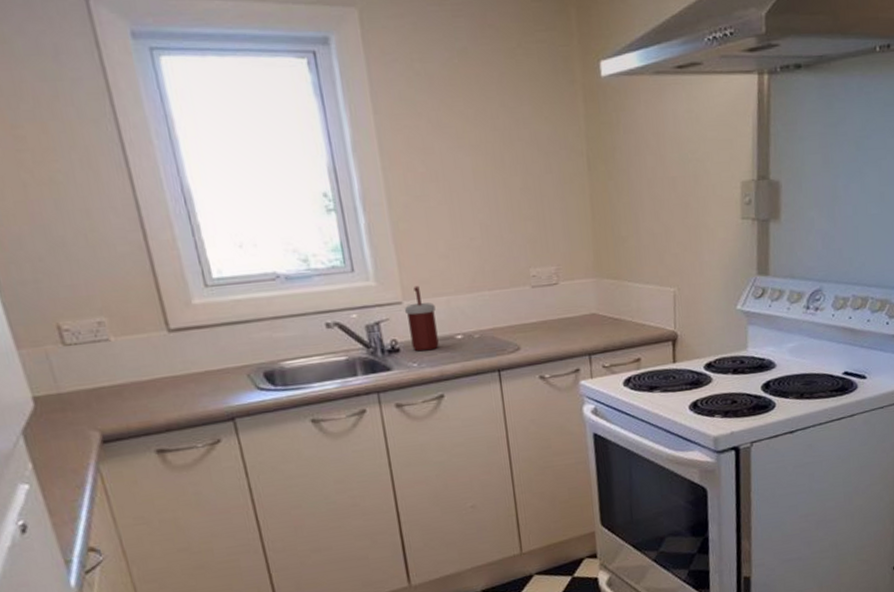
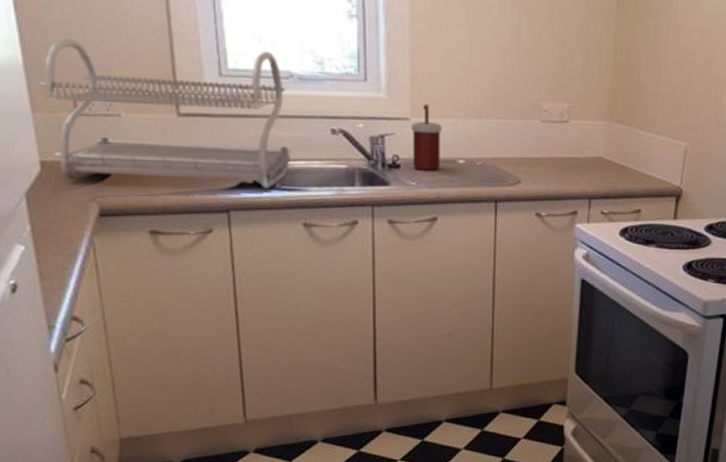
dish rack: none [19,256,289,412] -> present [38,39,291,190]

